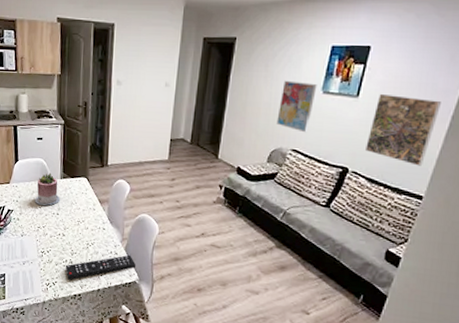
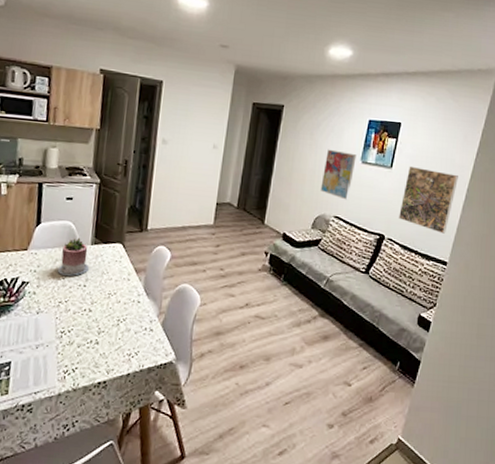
remote control: present [65,255,136,280] -> none [89,331,174,365]

